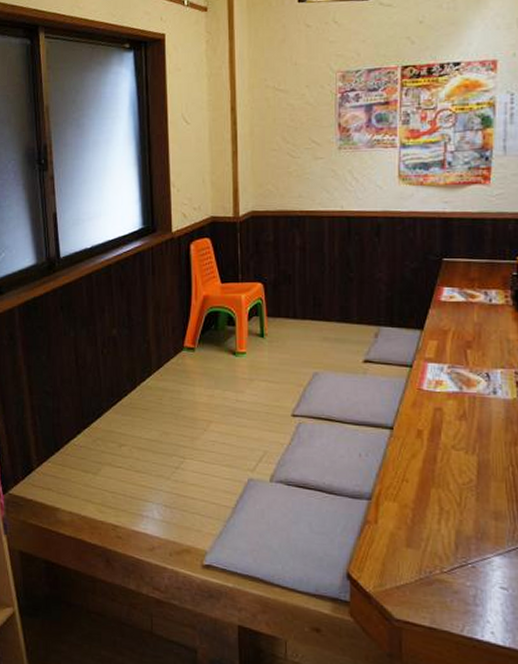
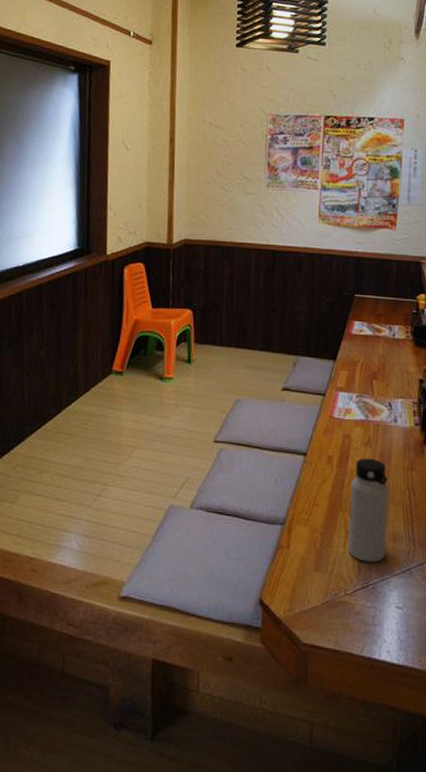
water bottle: none [443,432,488,541] -> present [348,458,388,562]

